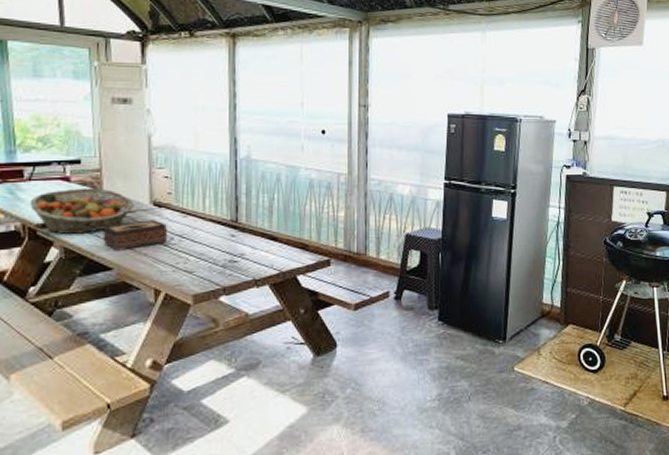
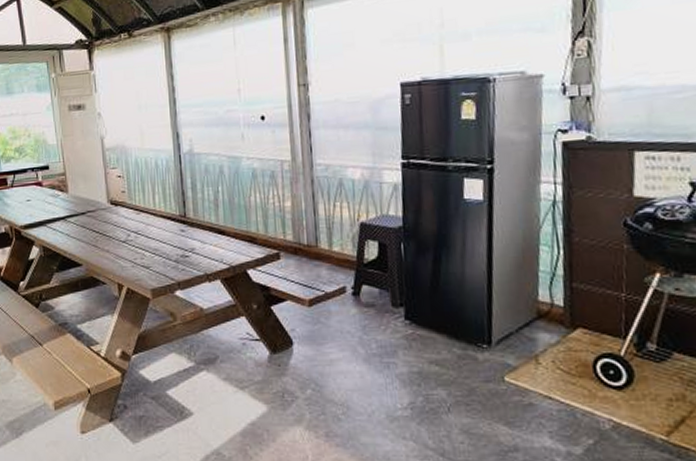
fruit basket: present [29,188,134,234] -> none [14,190,94,234]
tissue box: present [102,220,168,251] -> none [71,218,126,248]

